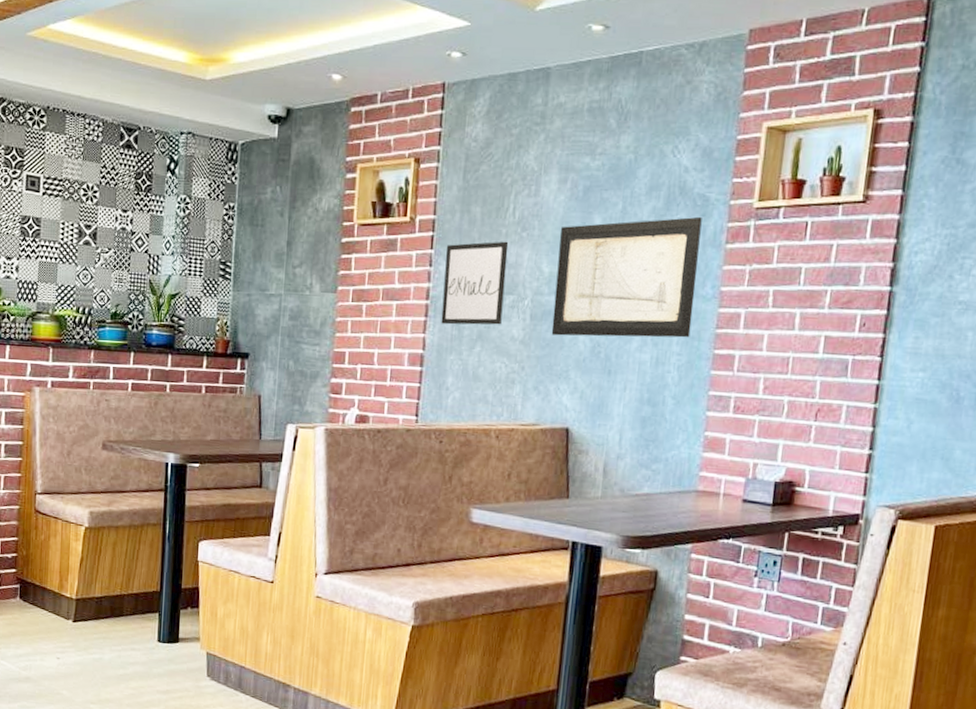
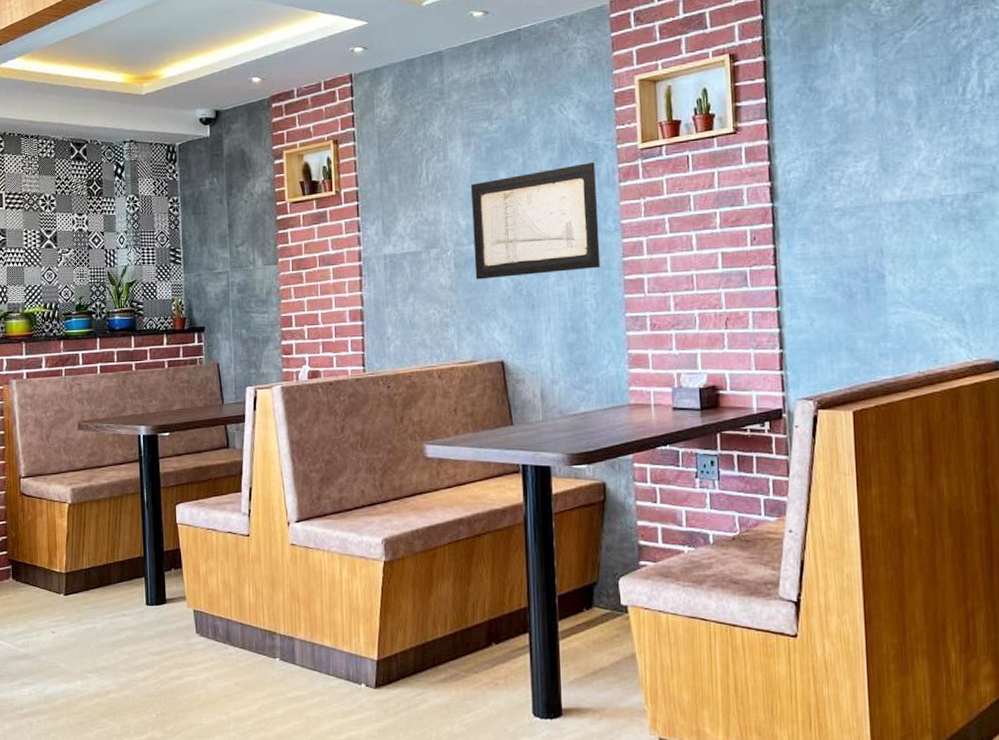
wall art: present [441,241,509,325] -> none [371,202,429,281]

